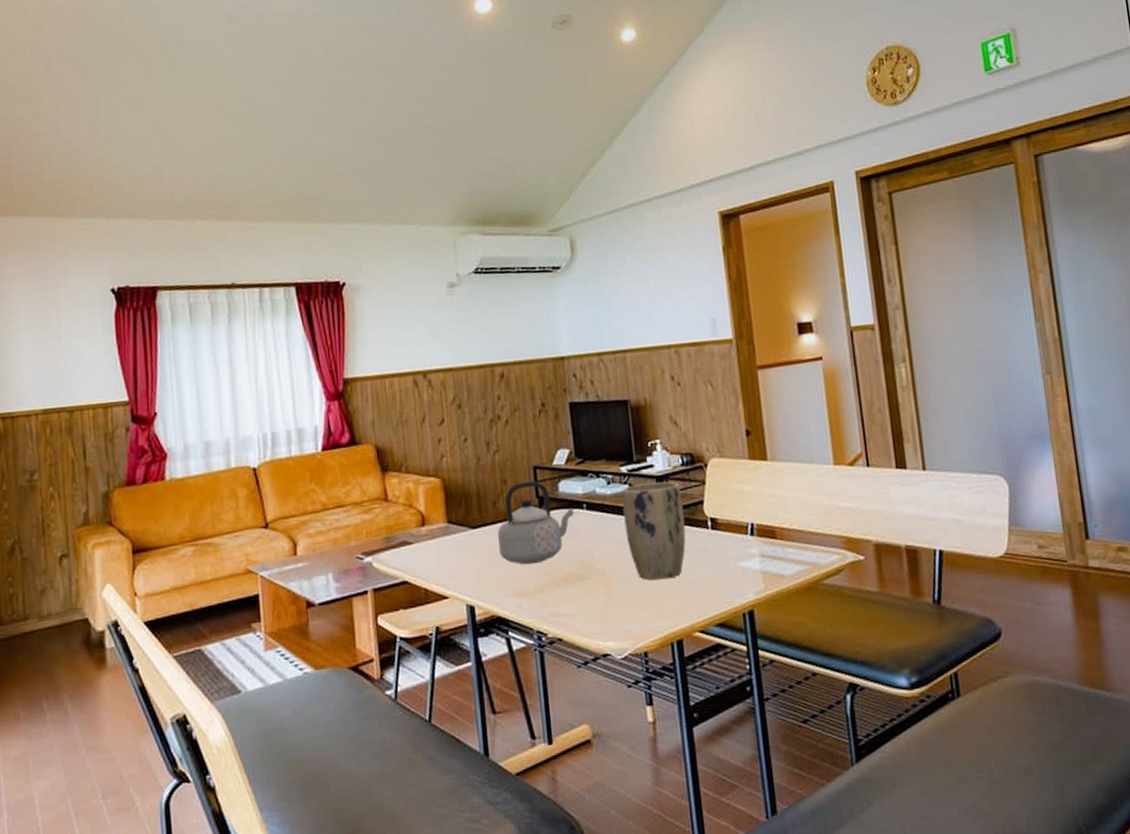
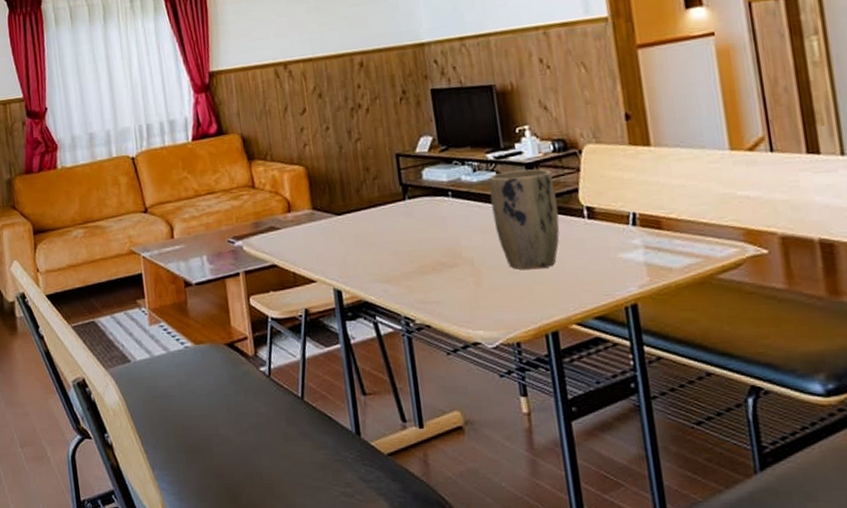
teapot: present [498,481,574,565] -> none [362,168,439,252]

